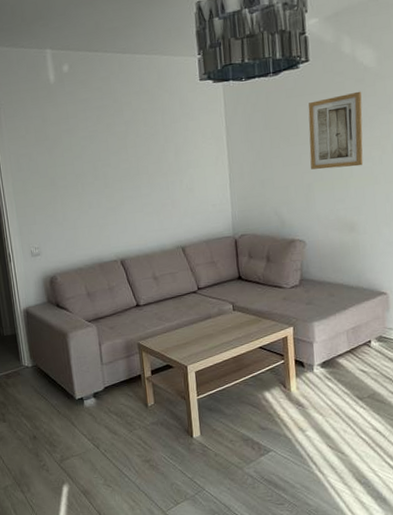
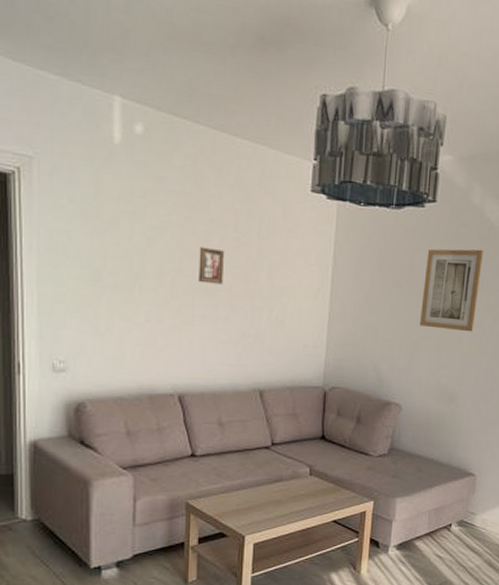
picture frame: none [120,143,141,171] -> present [198,246,225,285]

